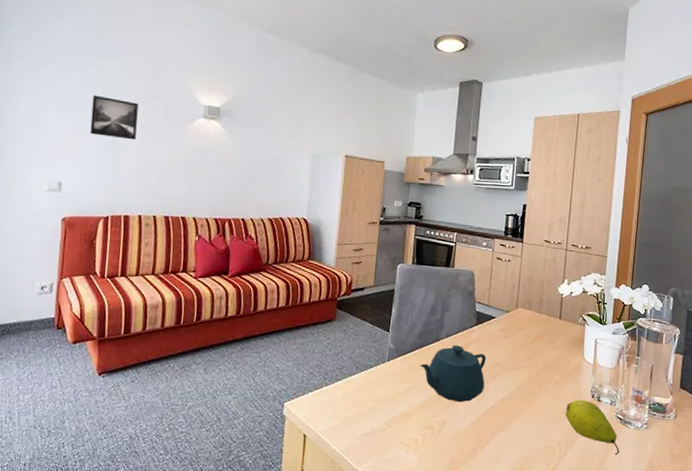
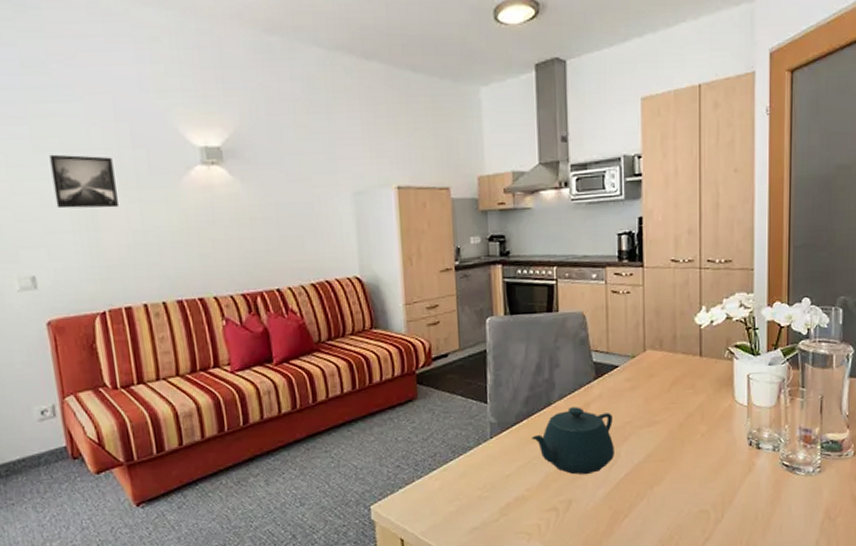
fruit: present [565,399,620,455] -> none [717,449,789,508]

